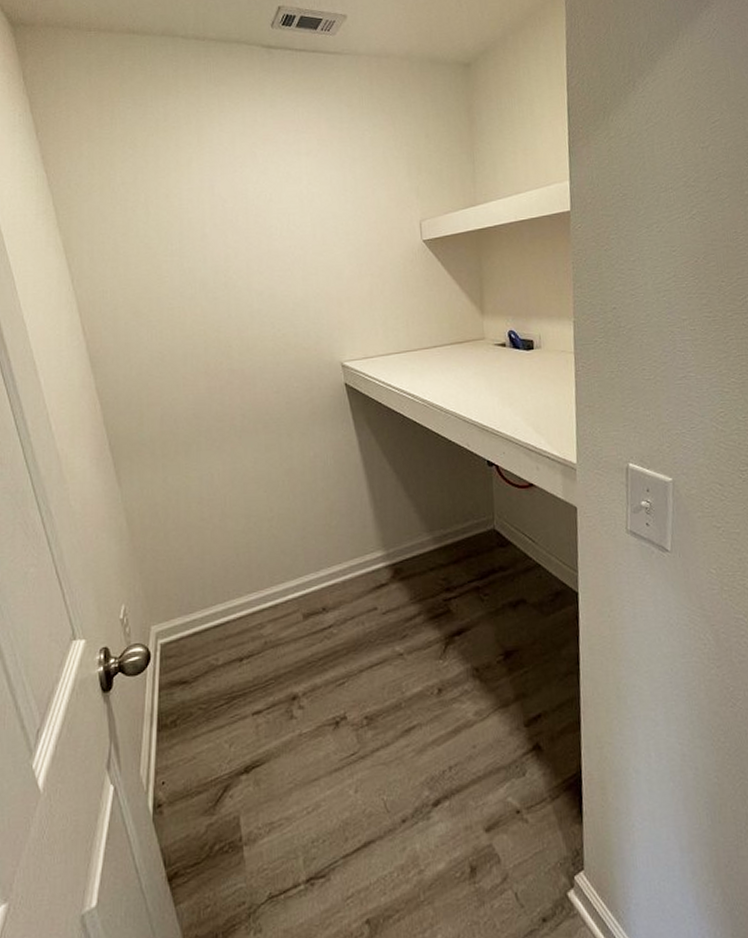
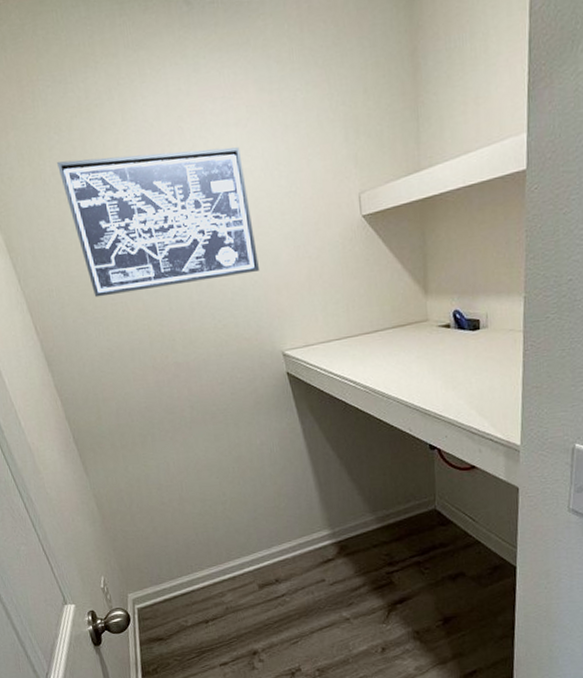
wall art: none [128,172,322,301] -> present [57,147,259,298]

